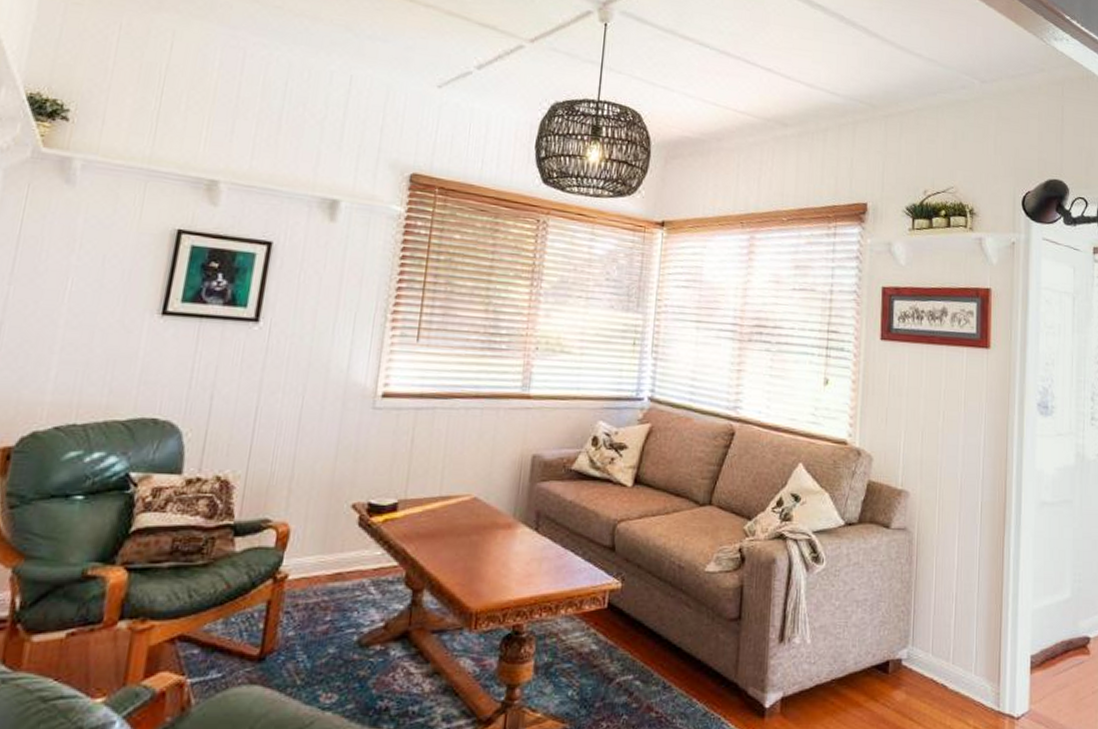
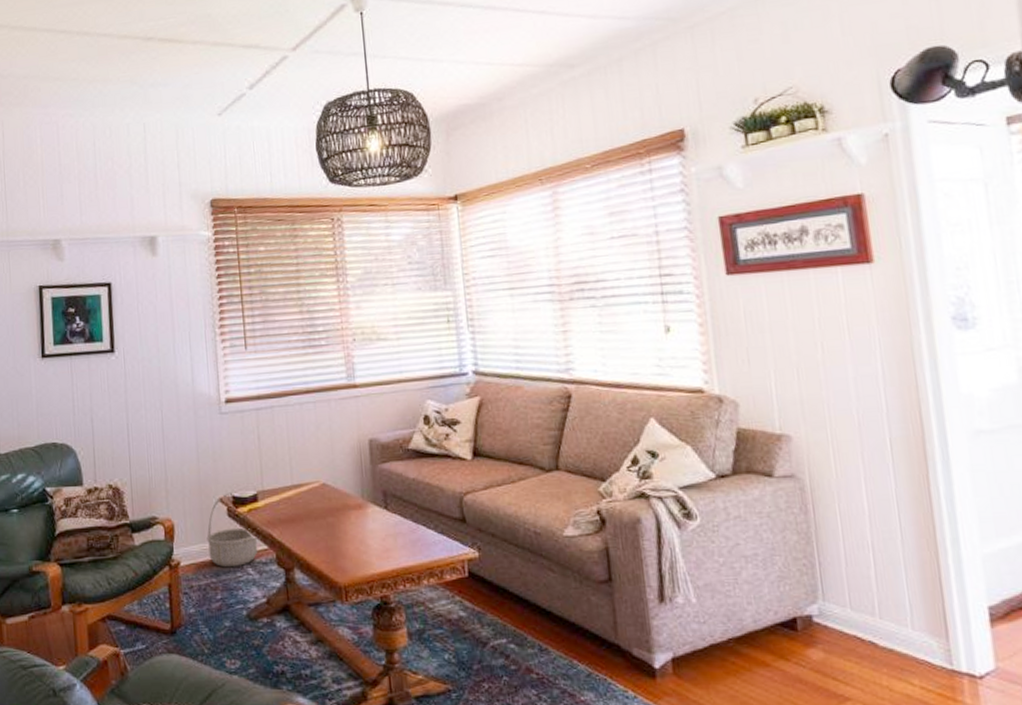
basket: none [326,498,388,585] -> present [206,492,258,568]

